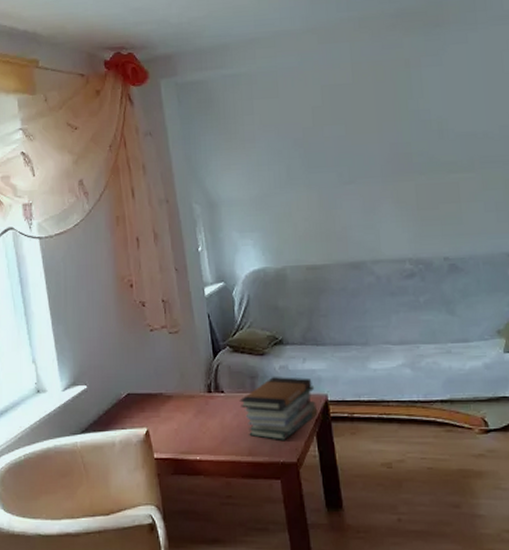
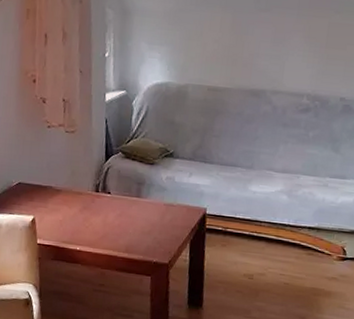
book stack: present [239,377,318,440] -> none [124,186,196,243]

